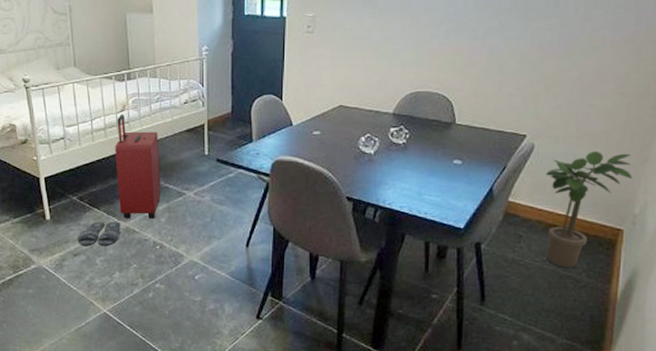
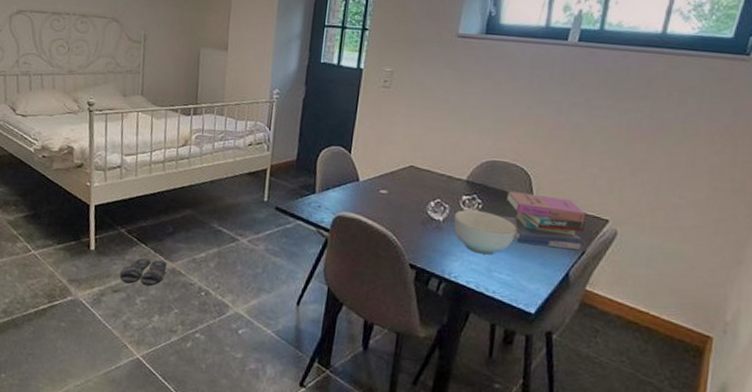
suitcase: present [115,114,161,220] -> none [168,148,218,263]
bowl: none [384,140,444,180] -> present [453,209,519,255]
books: none [427,118,506,165] -> present [501,191,586,250]
potted plant: present [546,150,632,268] -> none [624,245,725,374]

